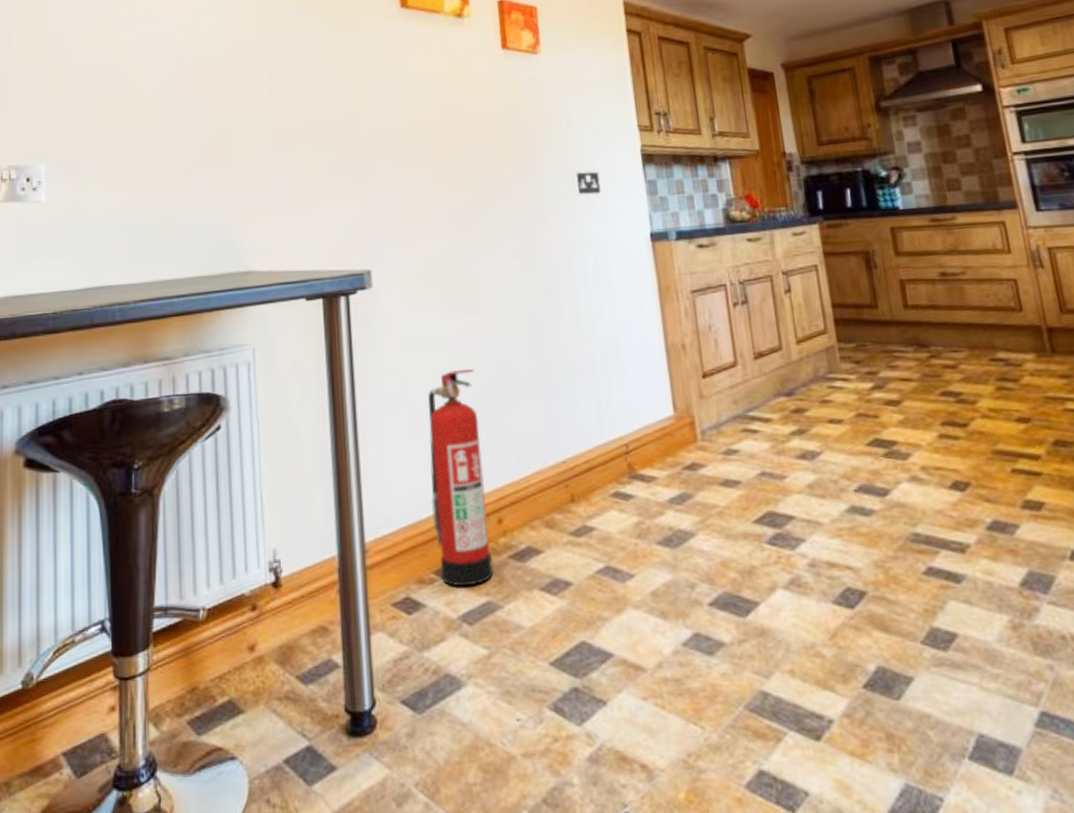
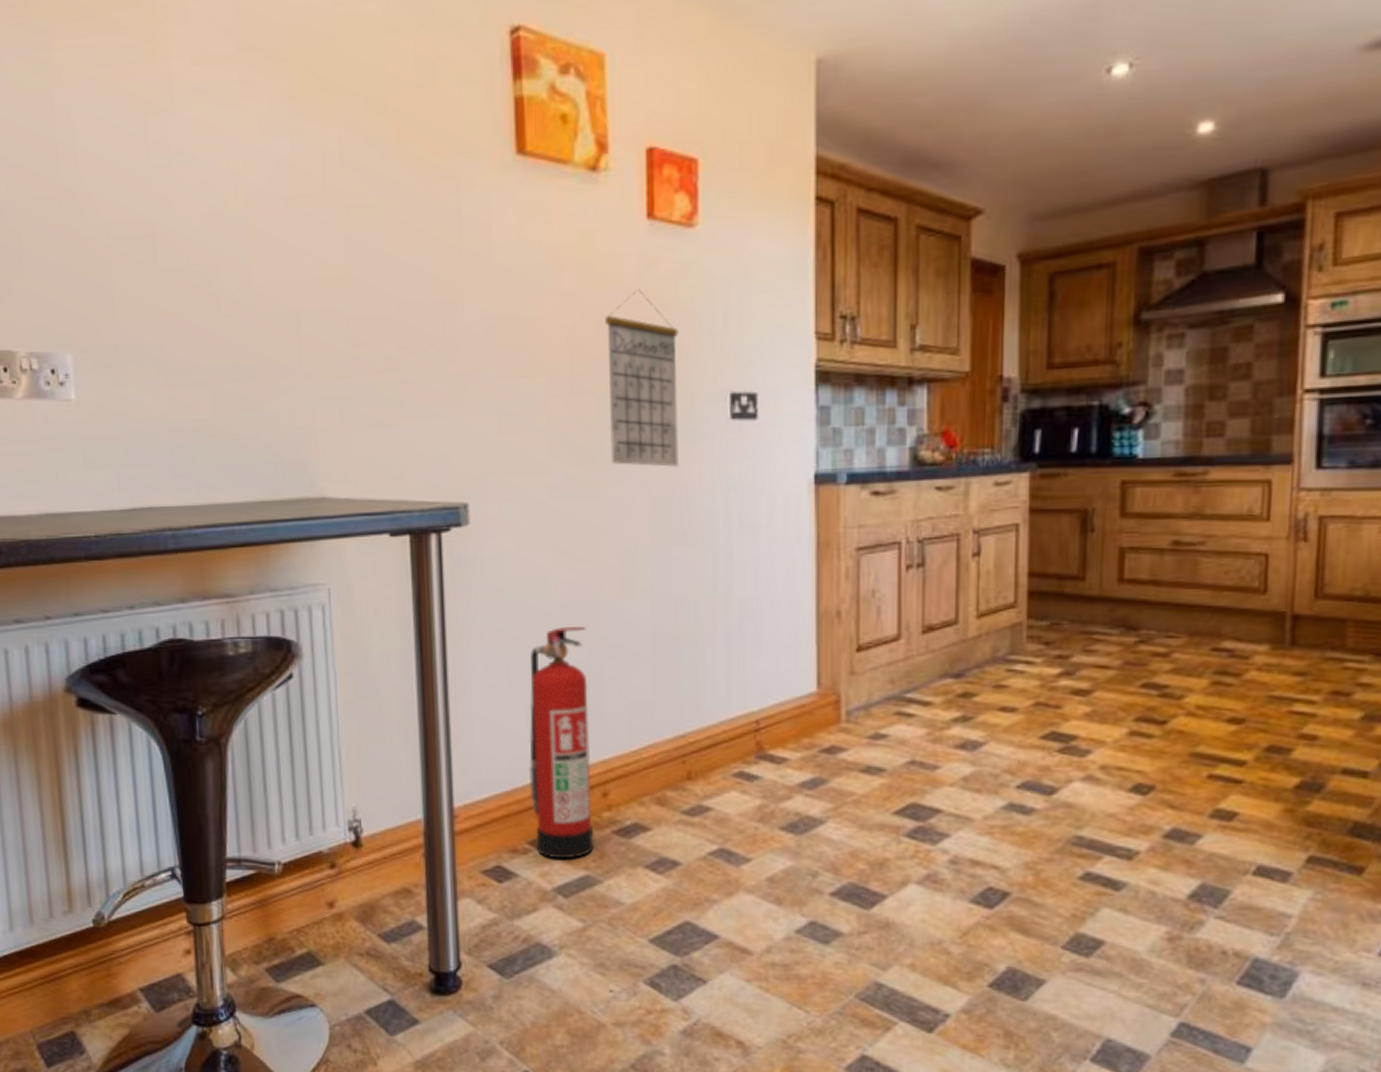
calendar: none [475,99,541,233] -> present [605,289,679,467]

